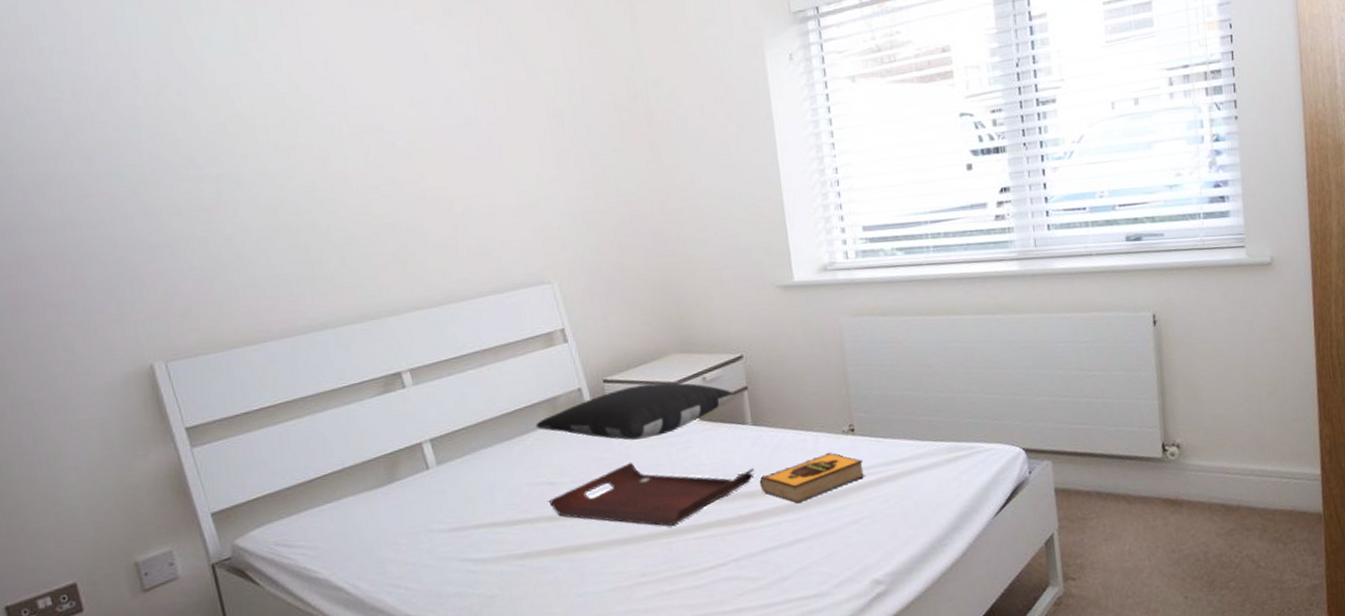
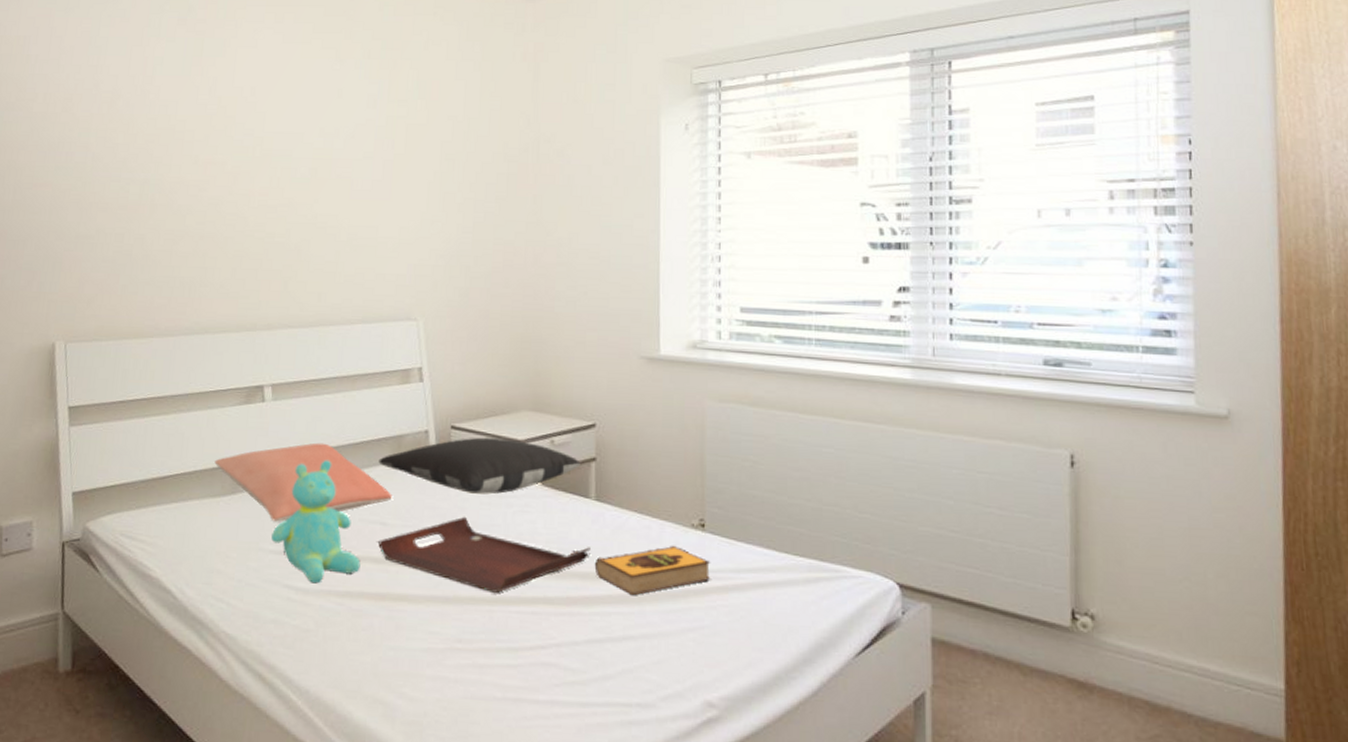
pillow: none [363,417,556,502] -> present [214,442,393,522]
teddy bear: none [439,433,536,552] -> present [271,460,361,584]

